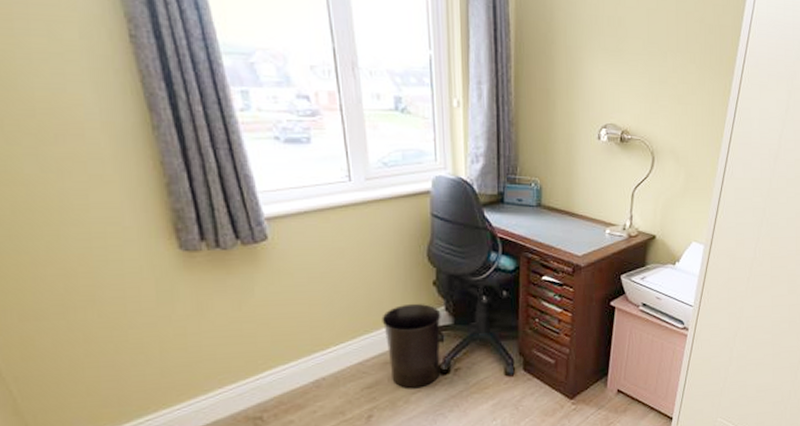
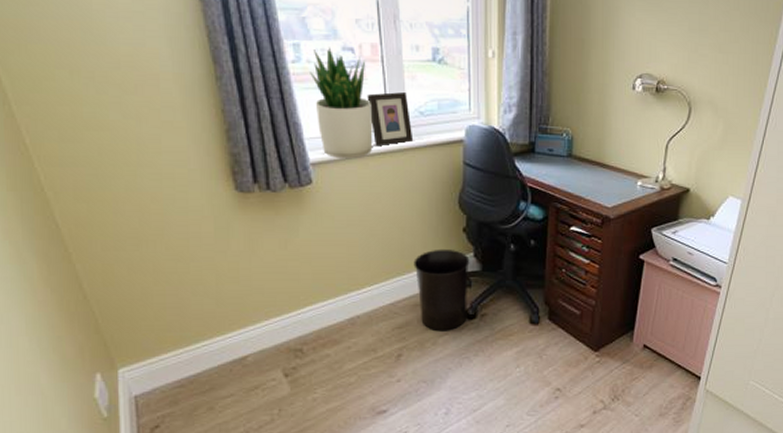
planter: none [261,95,334,213] -> present [310,47,373,159]
picture frame: none [325,142,378,199] -> present [367,92,414,147]

